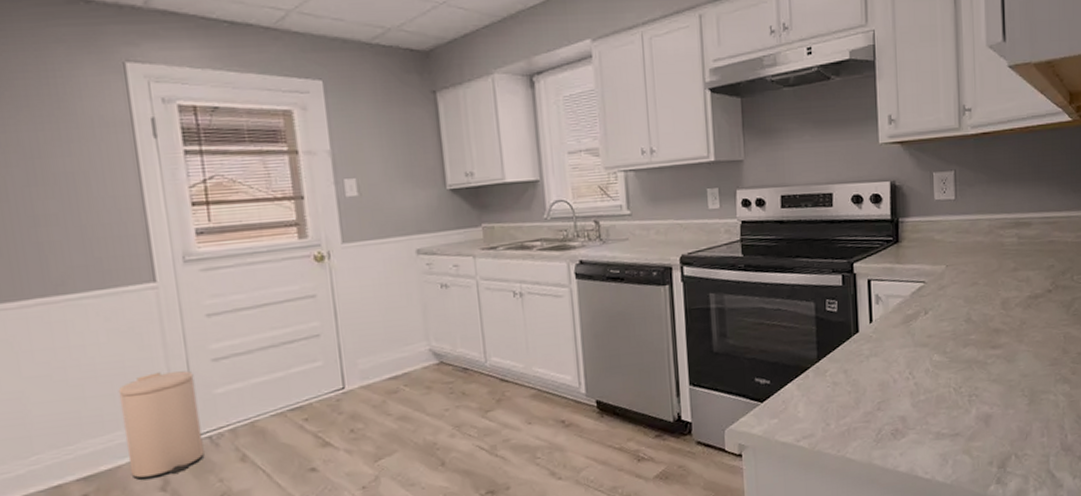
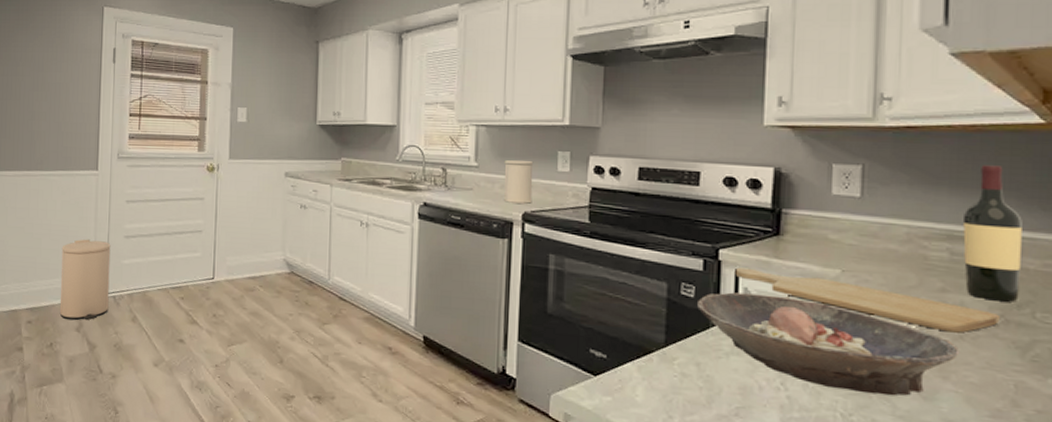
canister: none [657,201,688,248] -> present [504,159,534,204]
bowl: none [840,296,1029,368] -> present [697,292,960,396]
chopping board: none [867,274,1053,304] -> present [735,267,1001,333]
wine bottle: none [1025,159,1063,272] -> present [963,165,1022,302]

